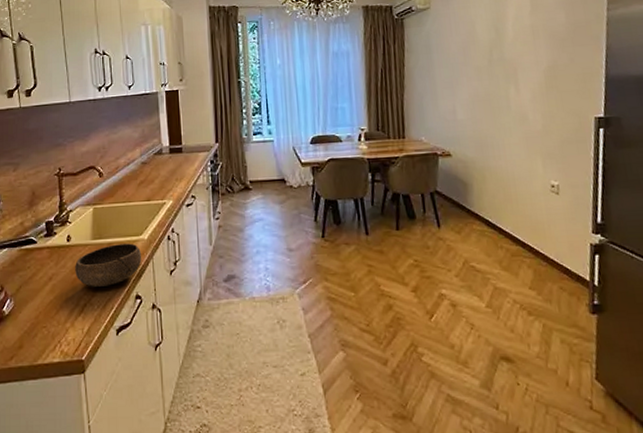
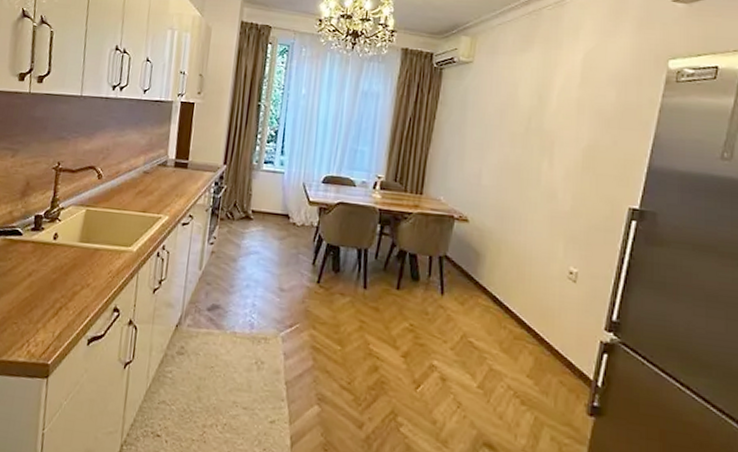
bowl: present [75,243,142,287] -> none [56,251,128,293]

